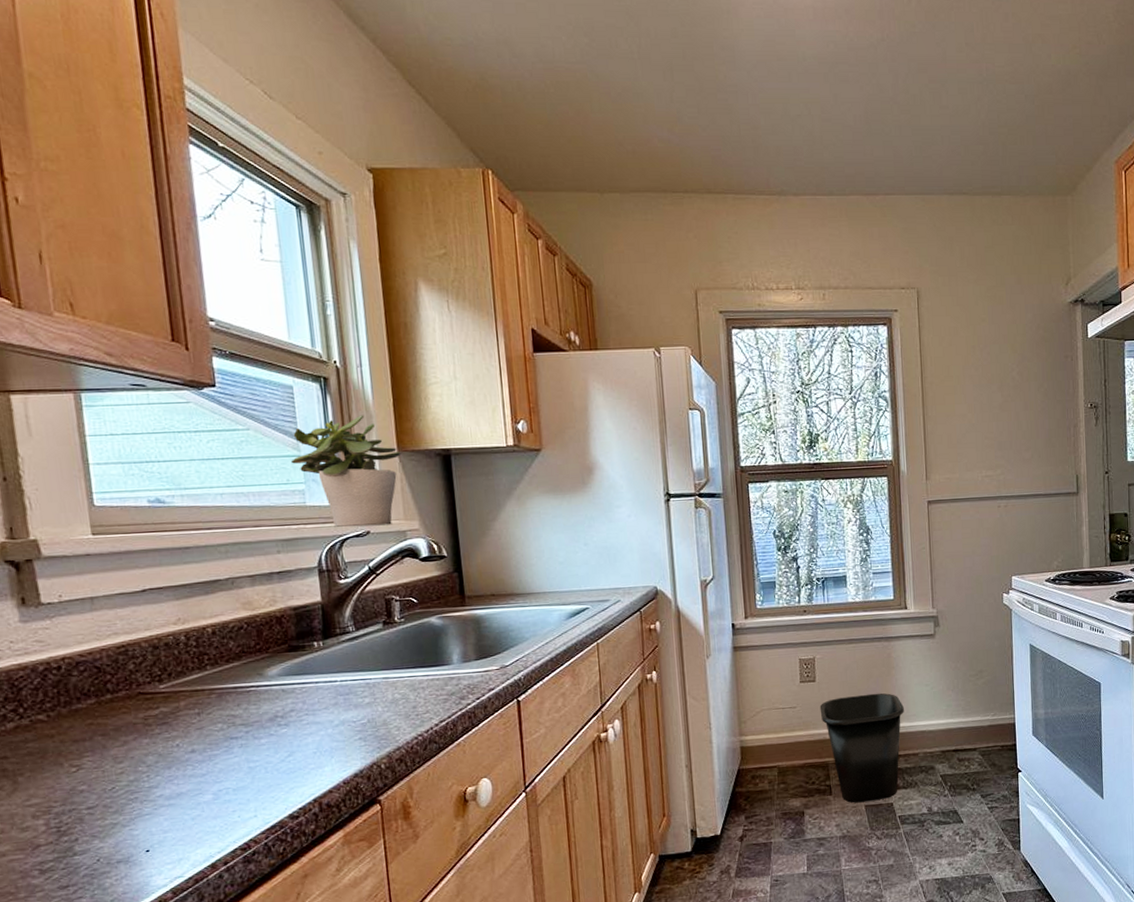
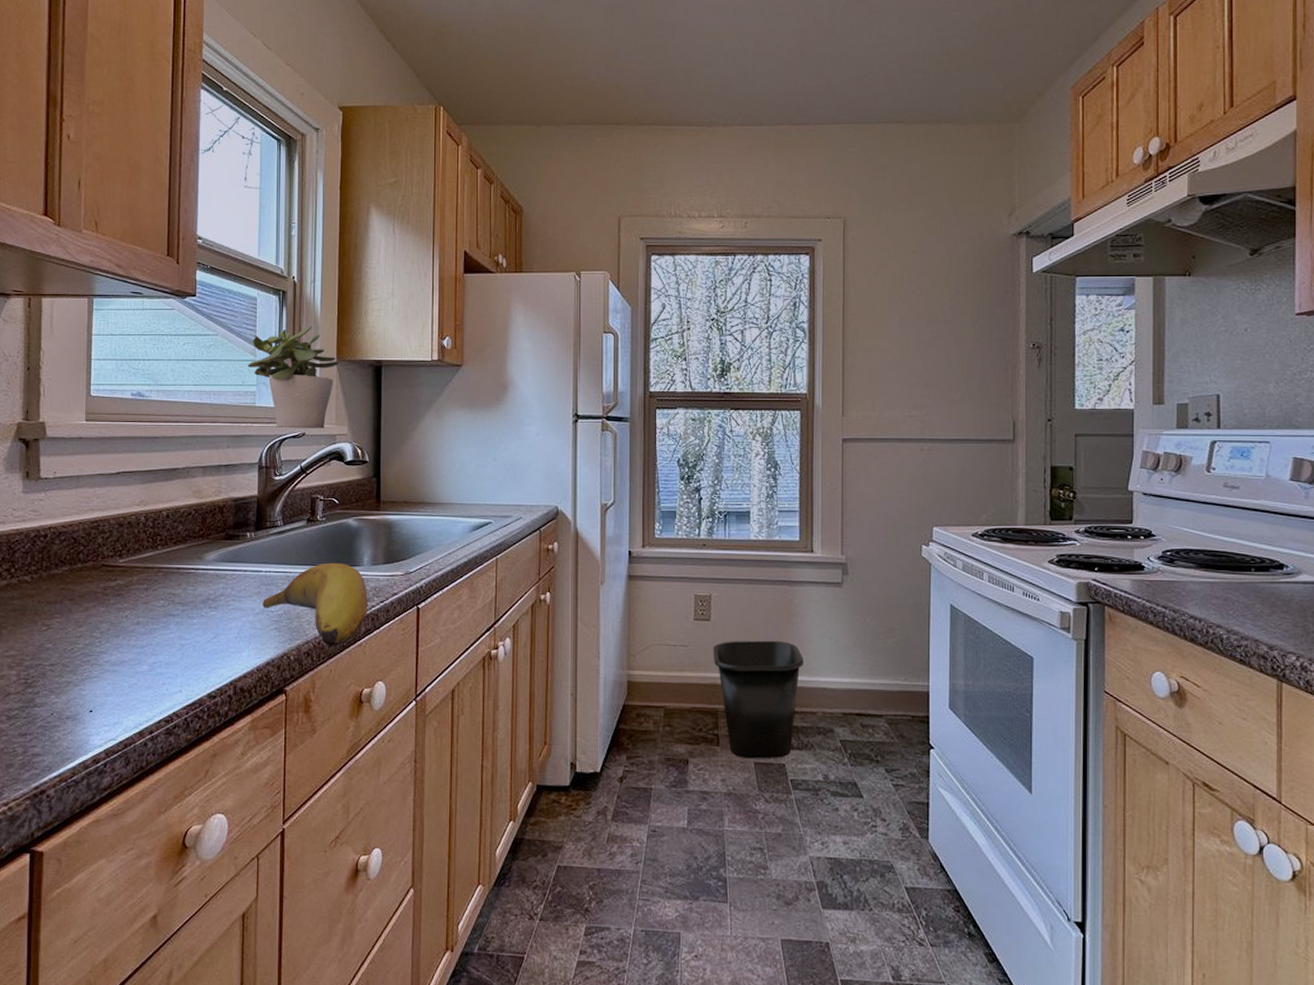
fruit: none [342,663,463,750] -> present [263,562,368,646]

